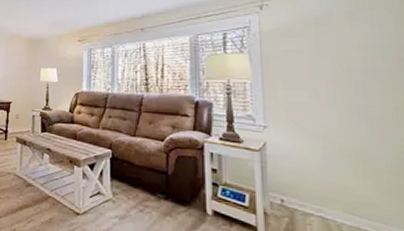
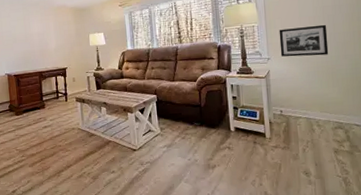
picture frame: none [281,91,357,134] -> present [279,24,329,57]

